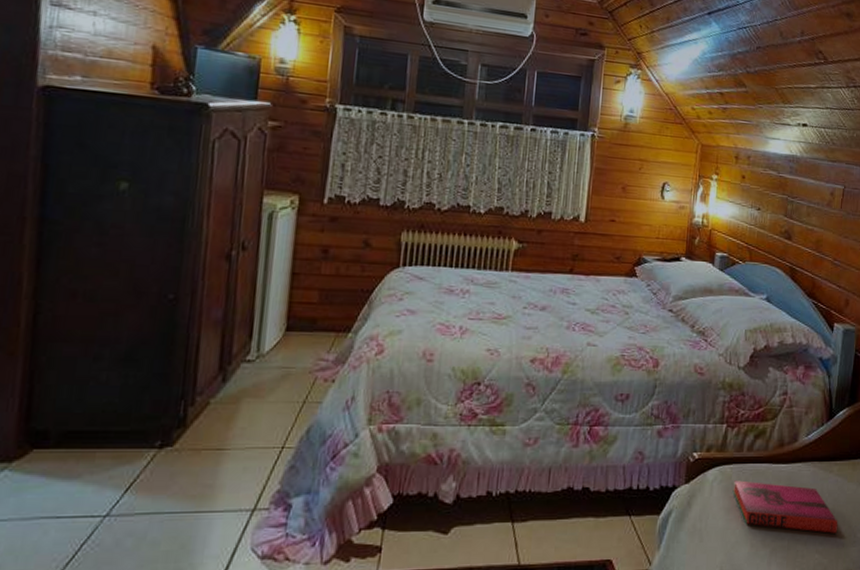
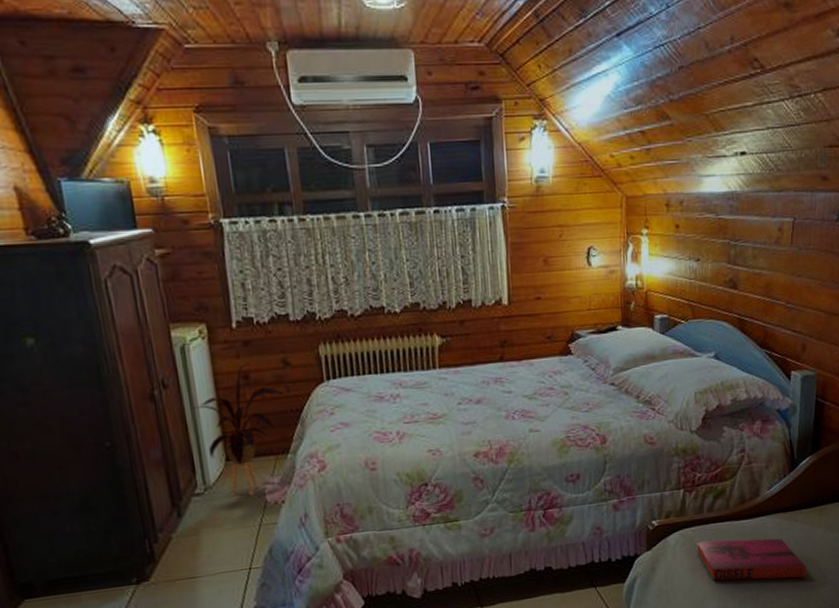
house plant: none [263,238,359,371] -> present [190,363,285,496]

